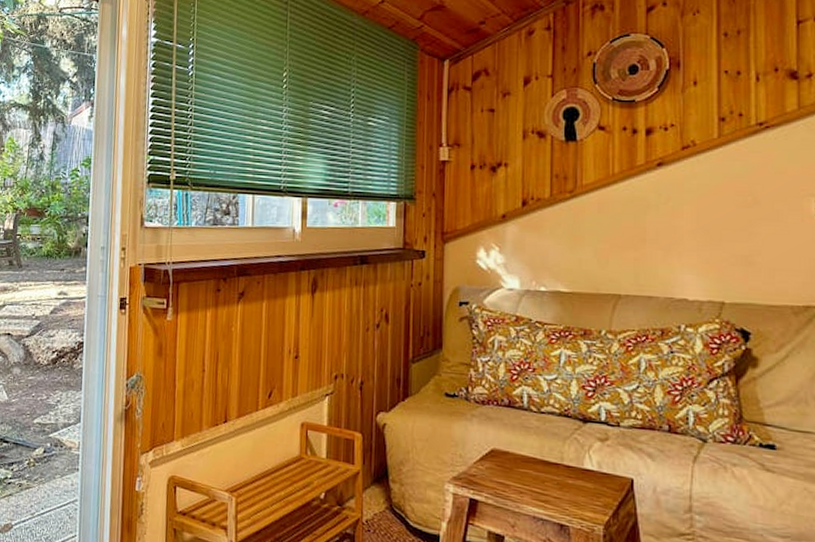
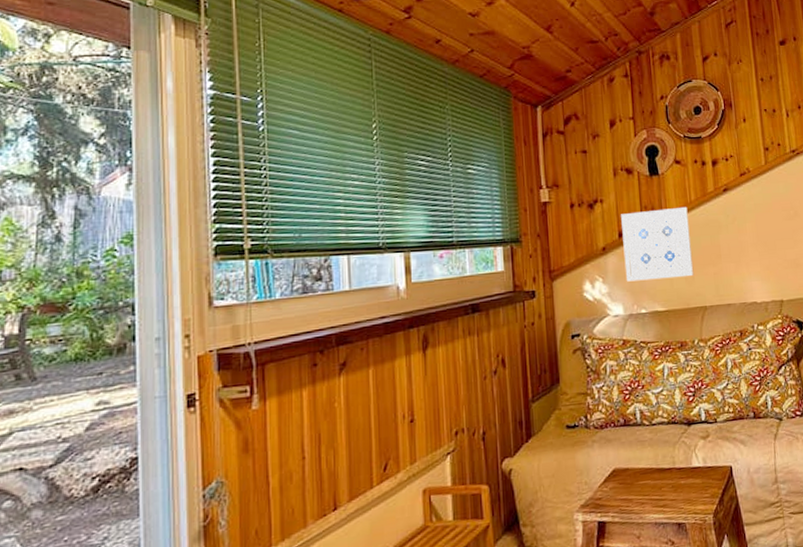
wall art: none [526,179,609,259] -> present [621,206,694,282]

